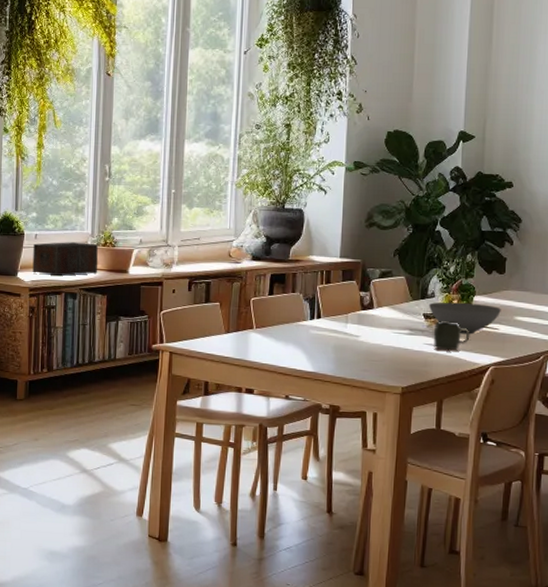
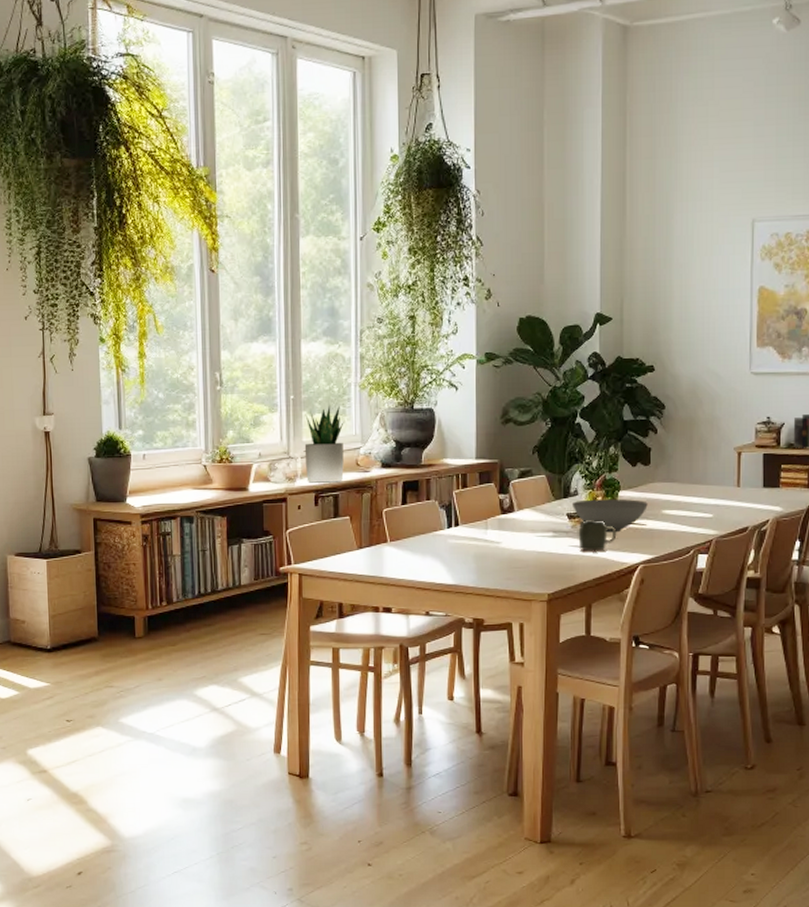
decorative box: present [32,242,98,276] -> none [142,460,215,499]
planter: none [181,201,220,271] -> present [304,405,344,483]

